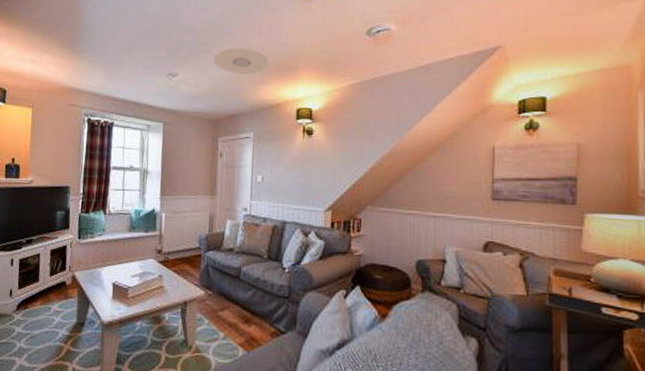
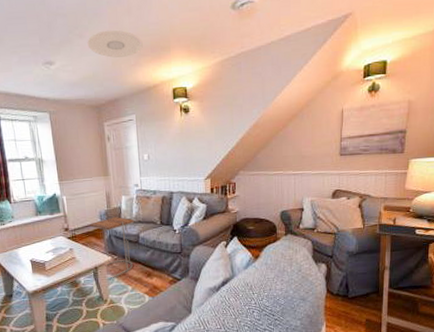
side table: none [186,243,238,319] -> present [89,216,135,278]

